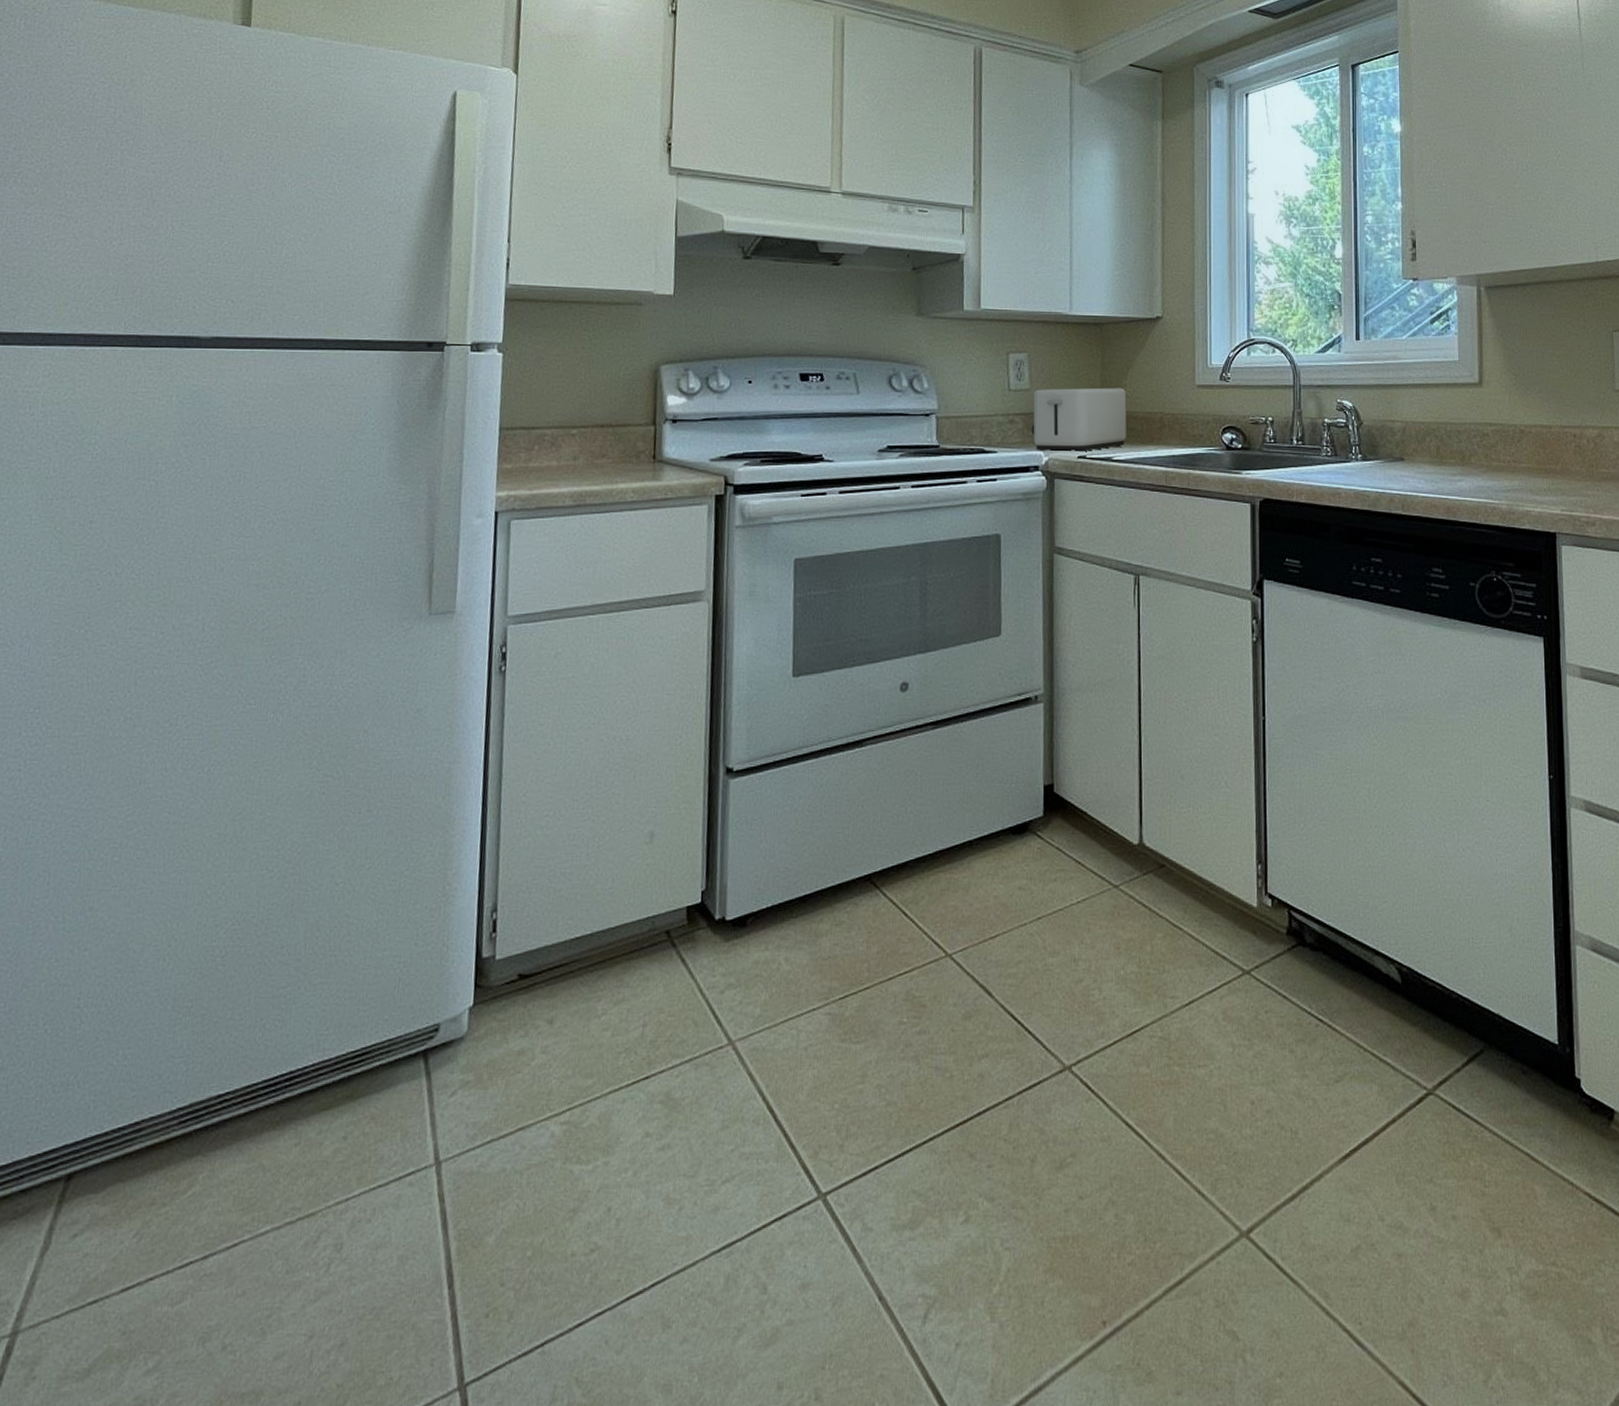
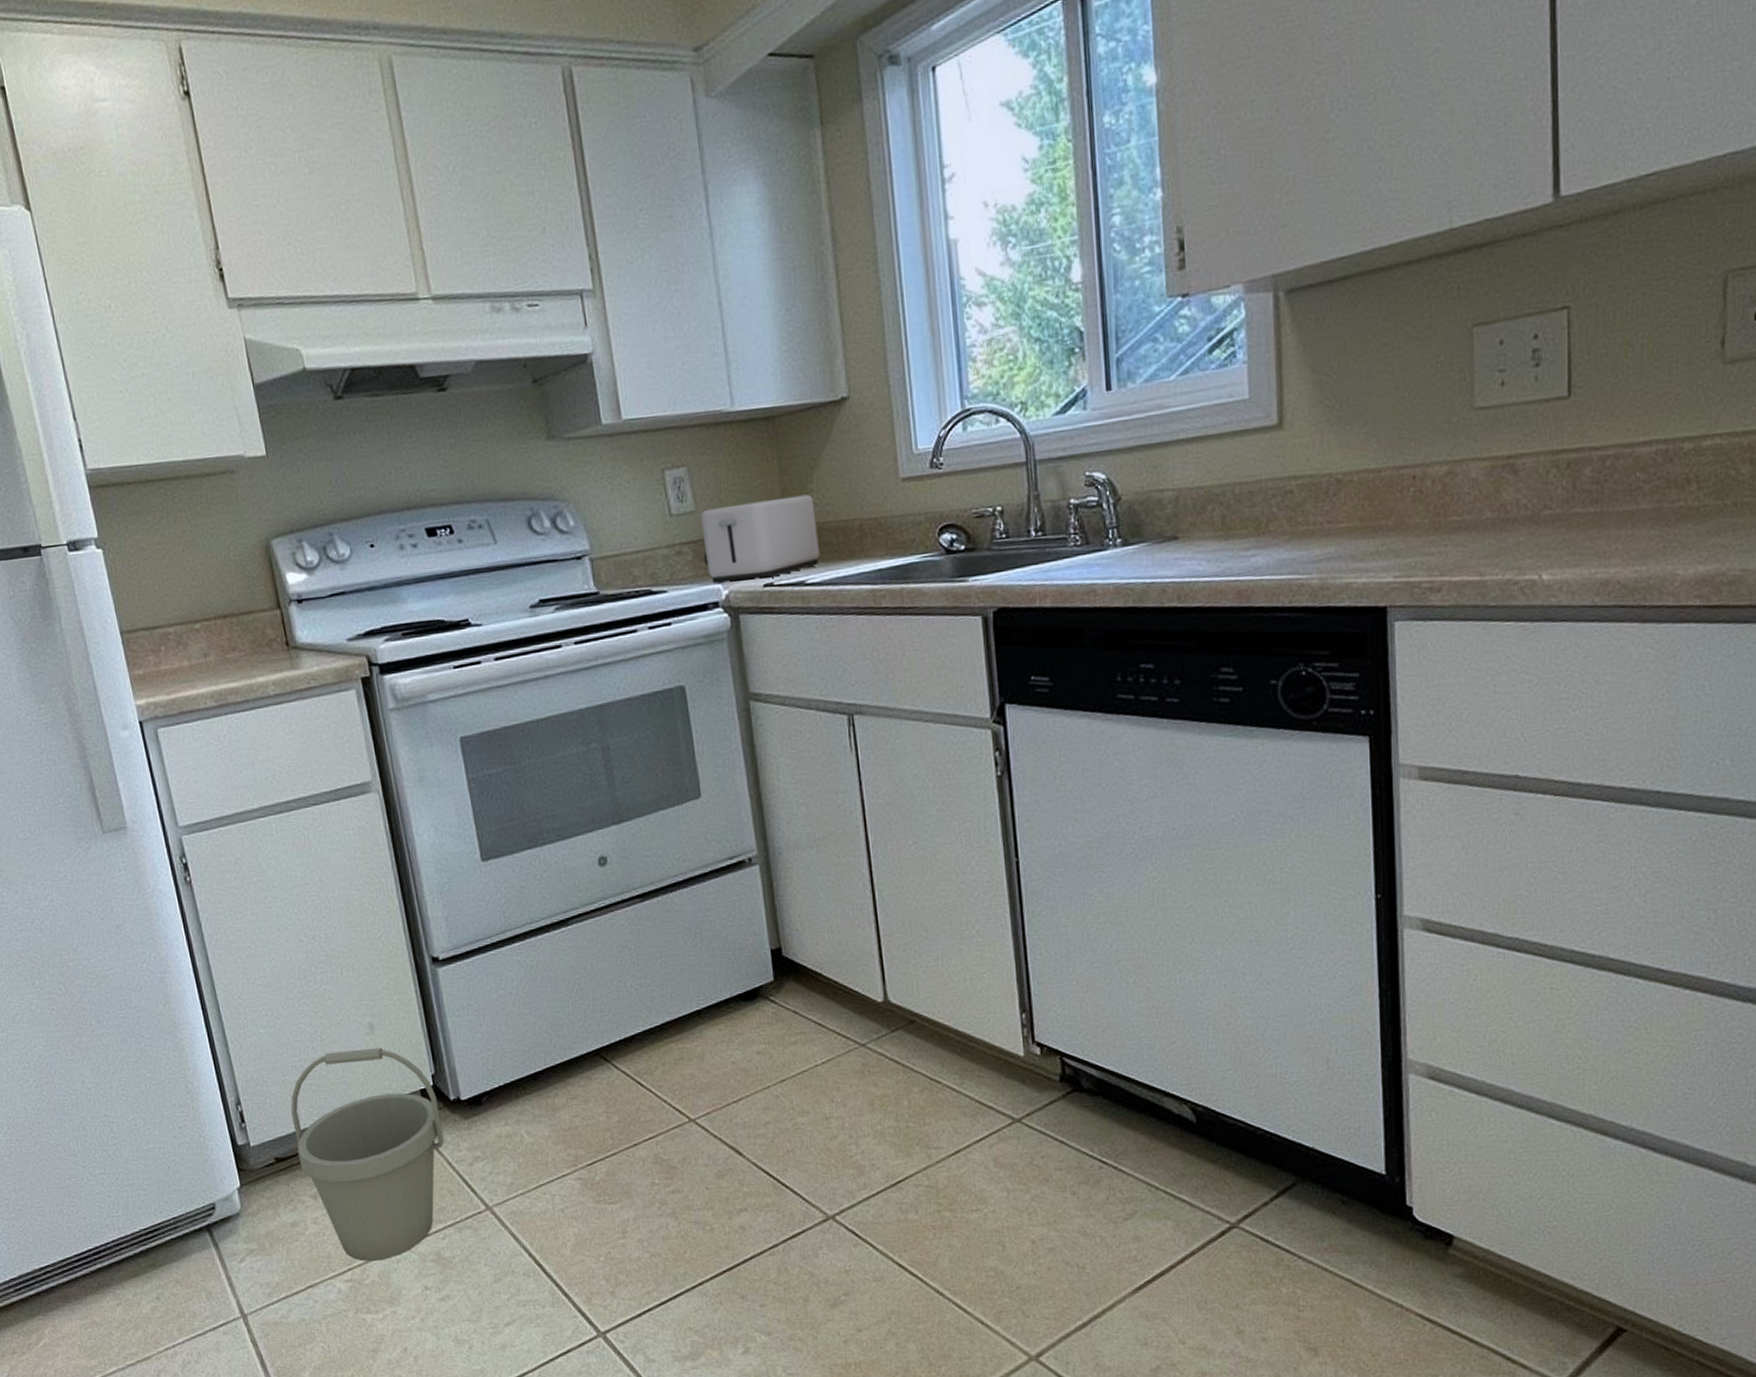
bucket: none [543,858,702,1100] -> present [290,1047,444,1261]

